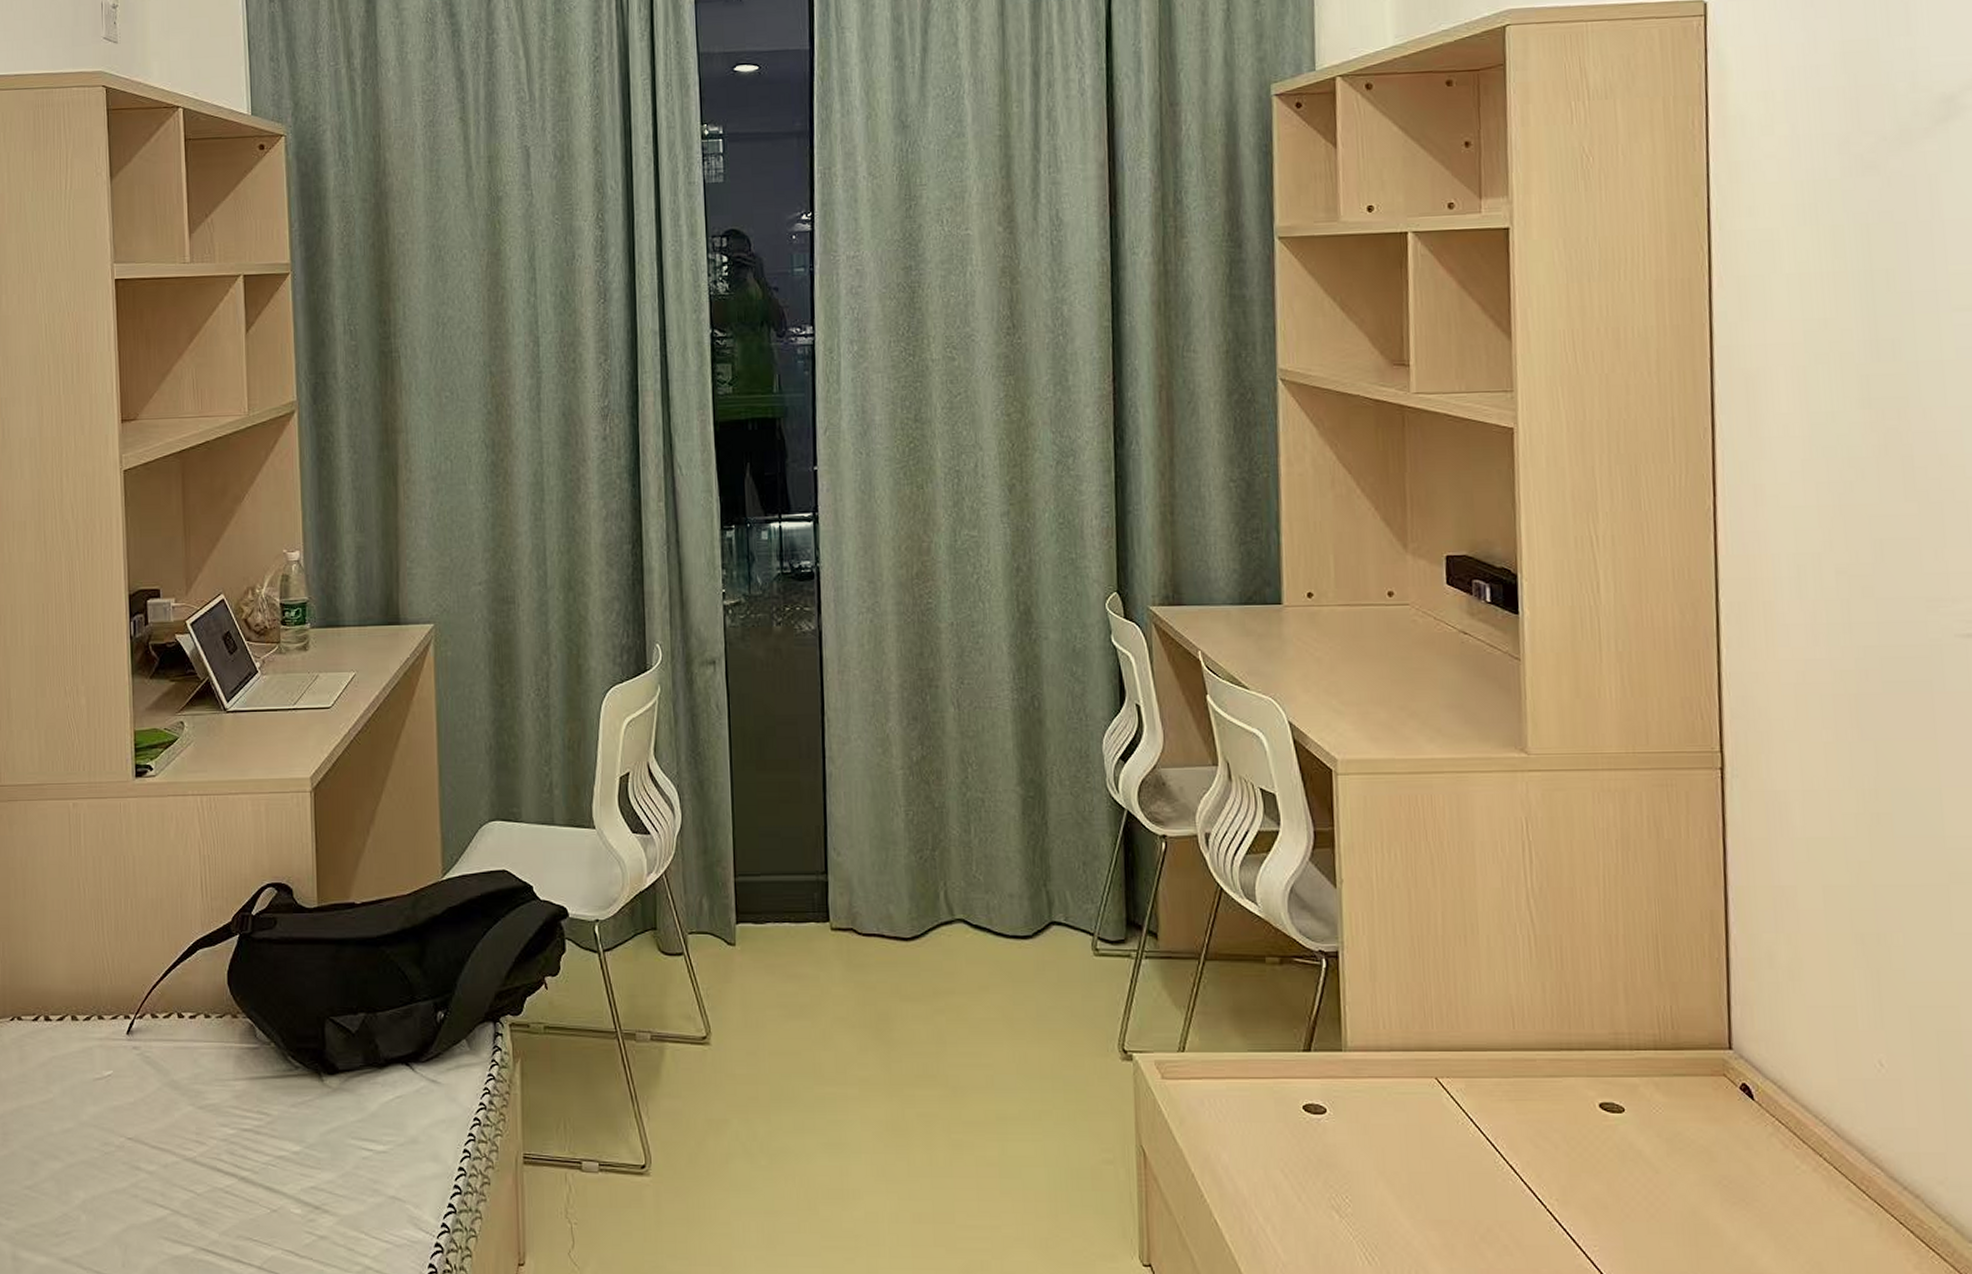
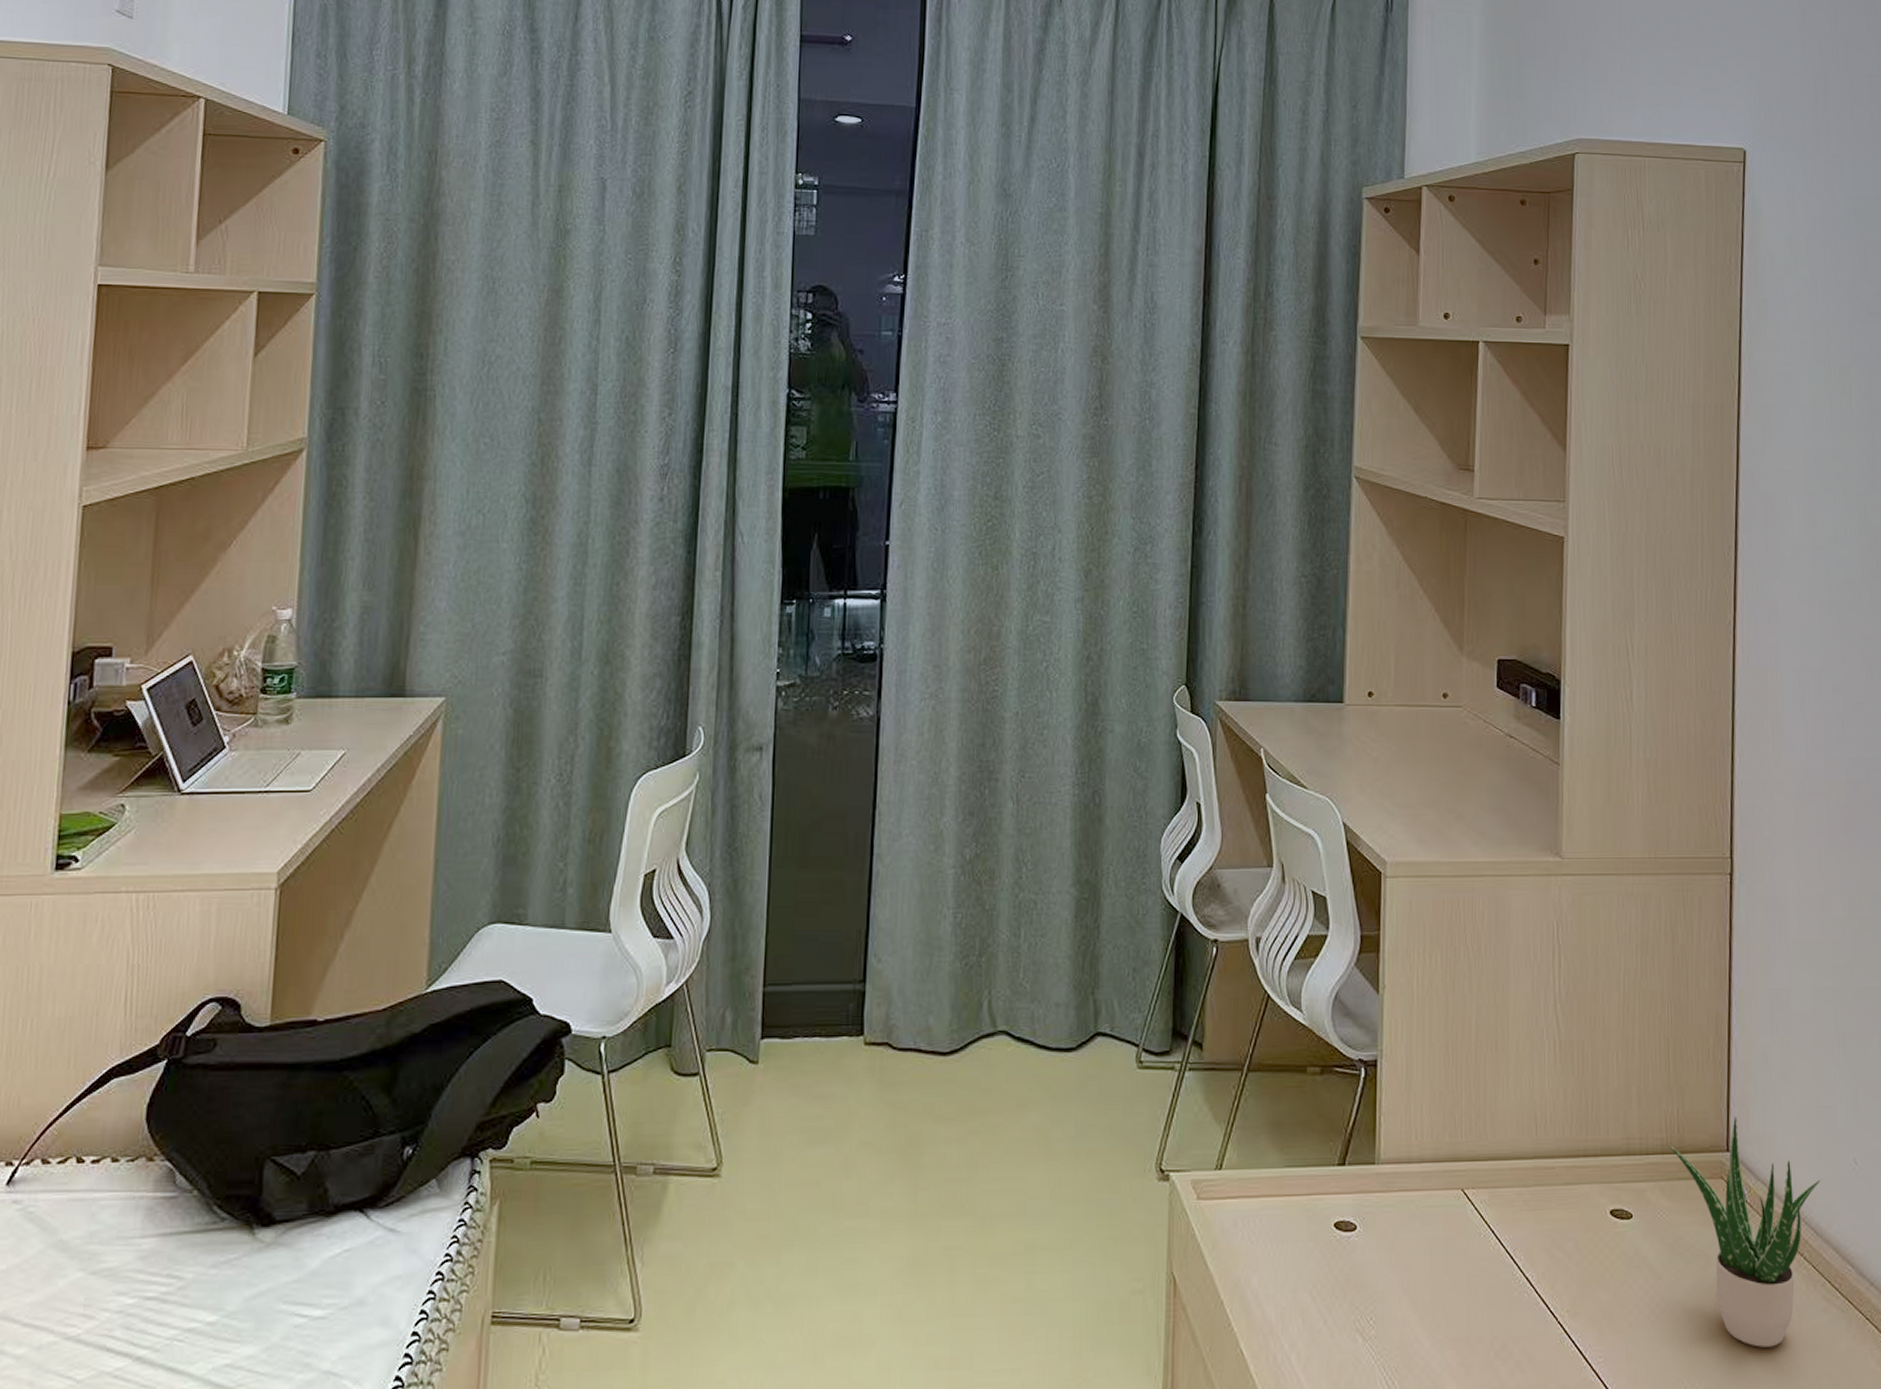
potted plant: none [1662,1015,1841,1246] -> present [1668,1117,1821,1348]

